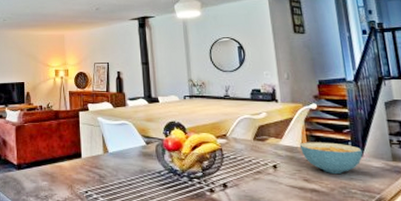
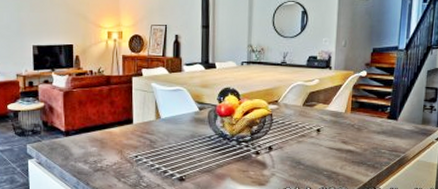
cereal bowl: present [299,142,363,174] -> none [344,107,398,136]

